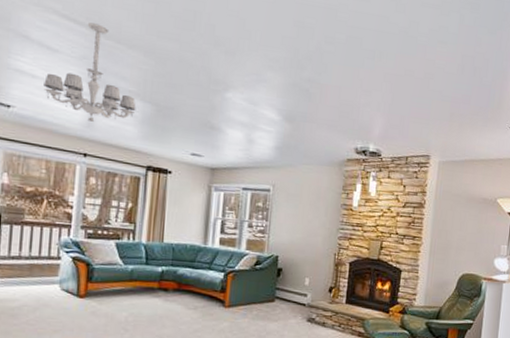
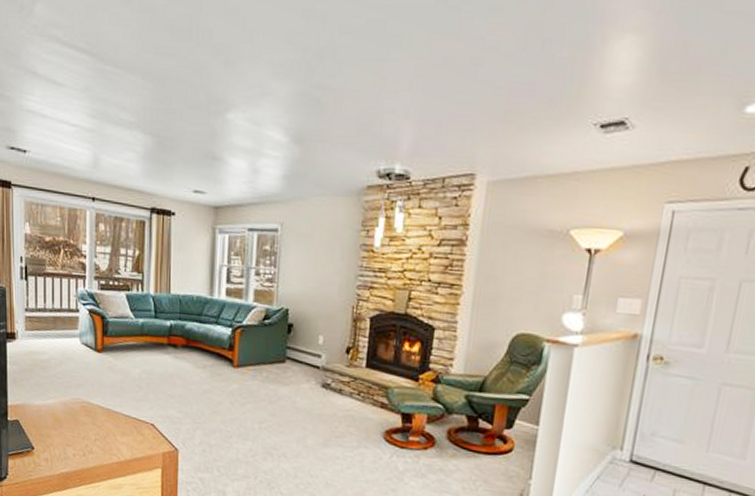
chandelier: present [43,22,136,122] -> none [53,47,138,161]

